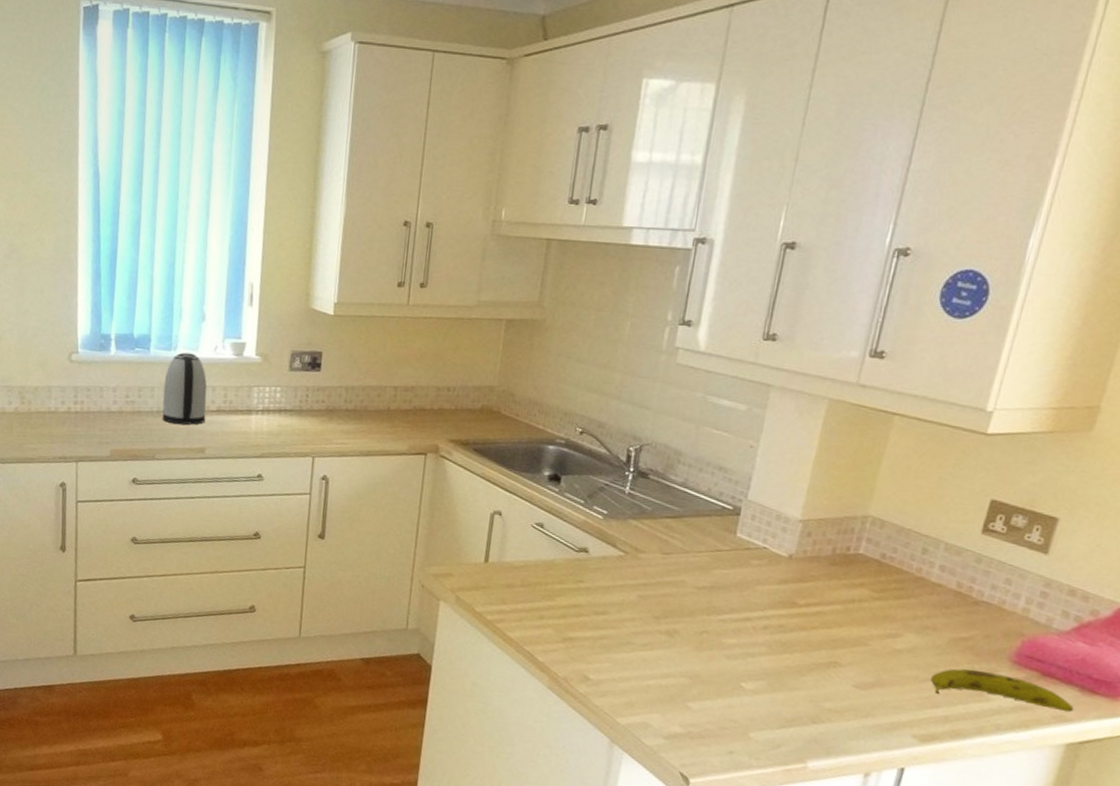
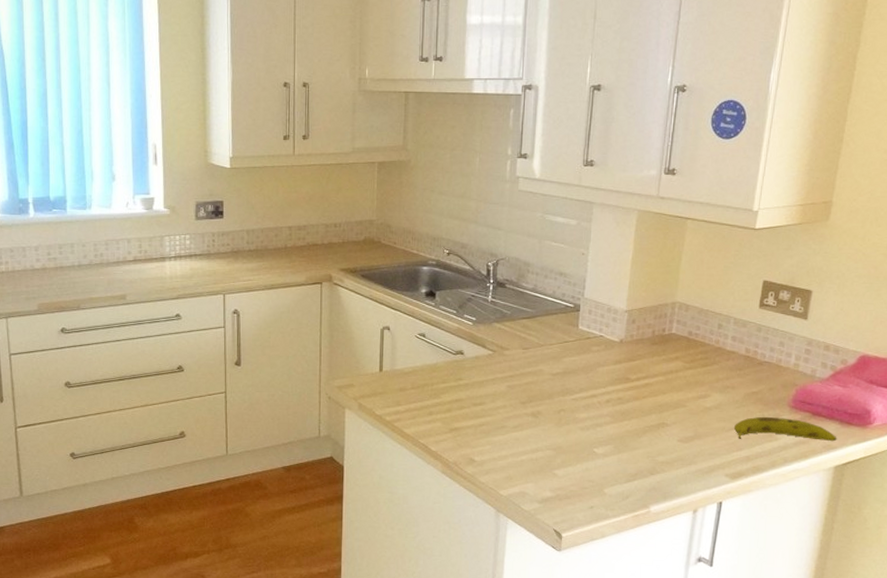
kettle: present [162,352,207,425] -> none [82,210,124,275]

